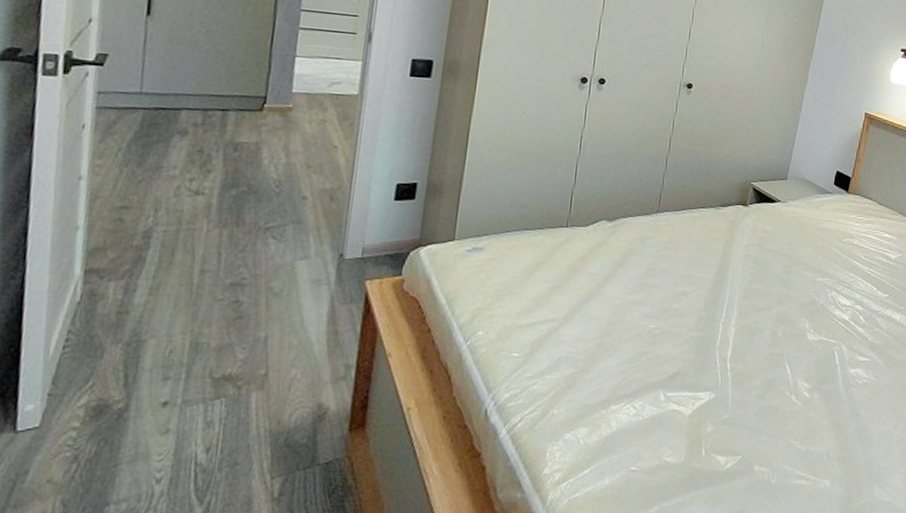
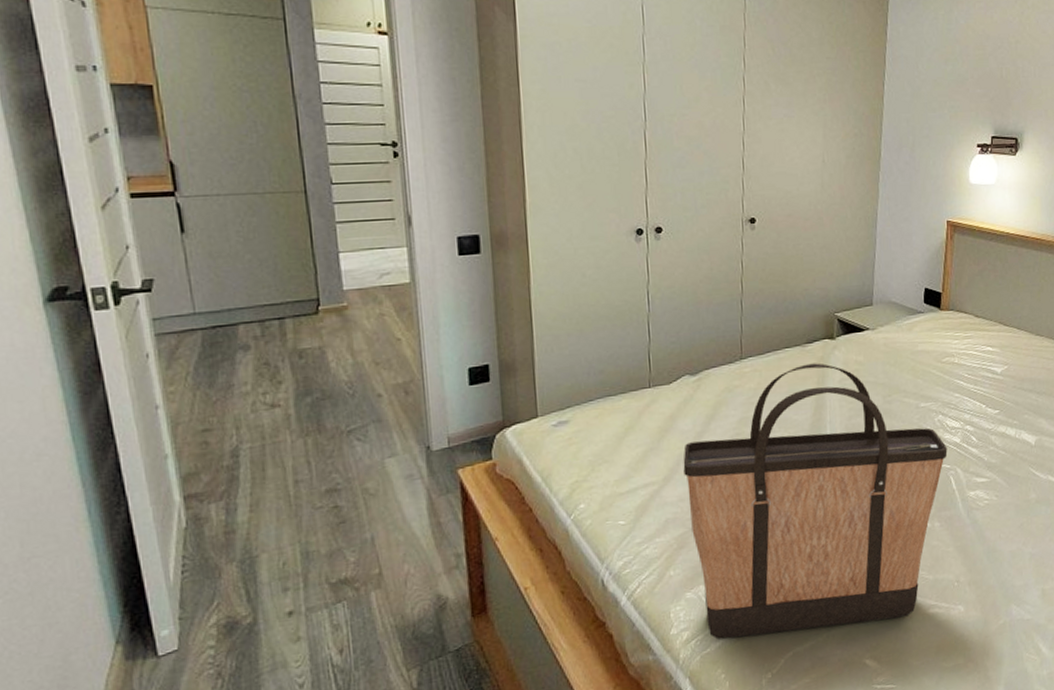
shopping bag: none [580,225,836,486] -> present [683,363,948,640]

